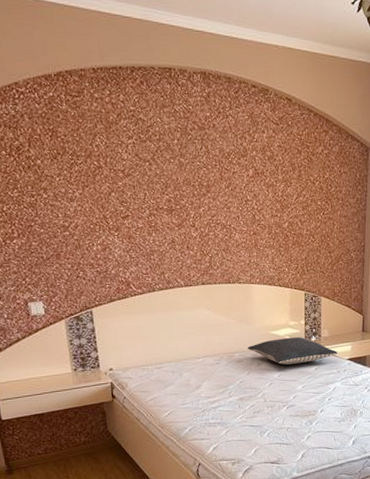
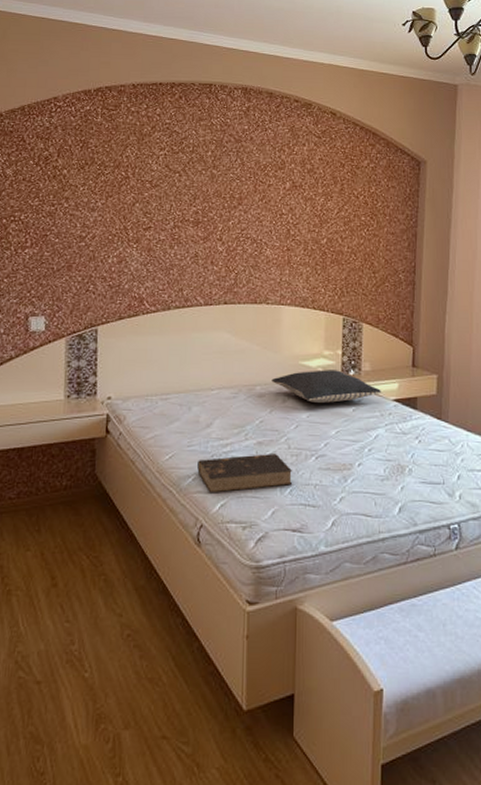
book: none [192,405,269,440] -> present [197,452,293,493]

